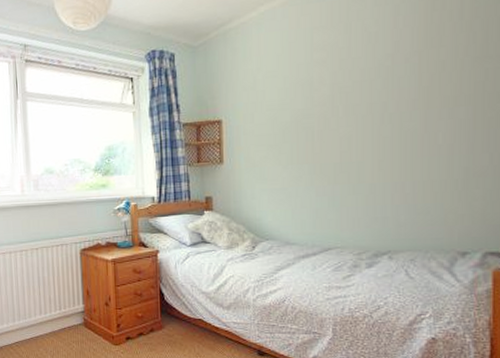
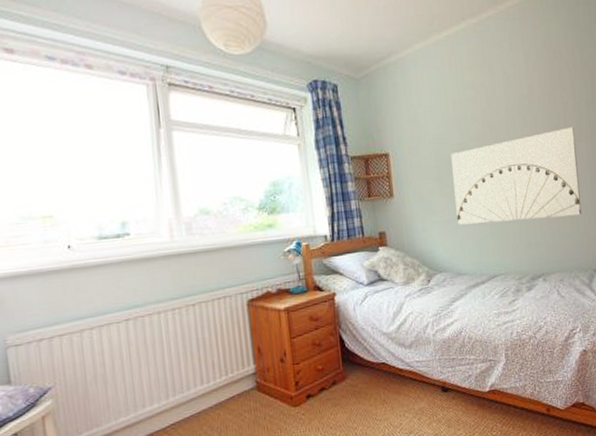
wall art: none [290,88,452,194] -> present [451,126,582,225]

